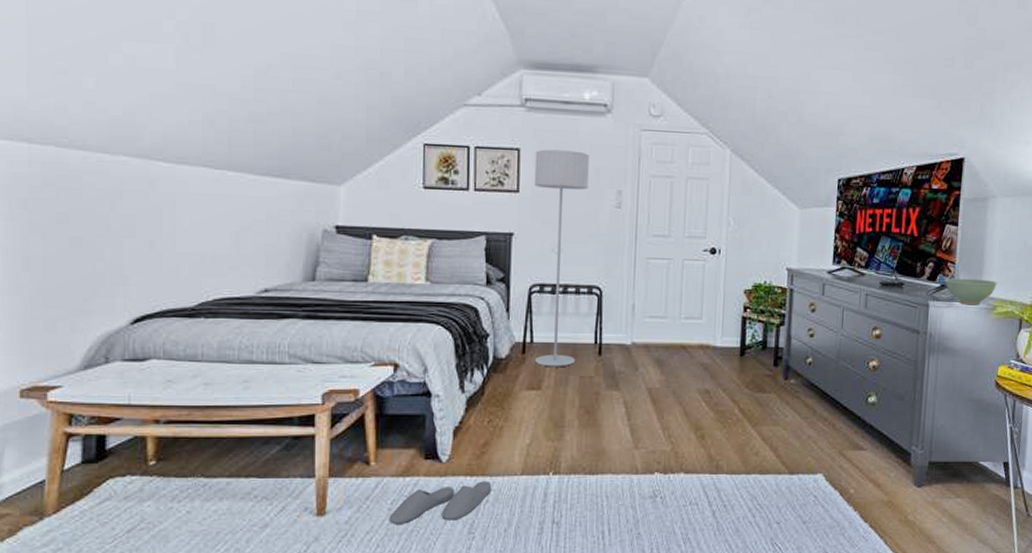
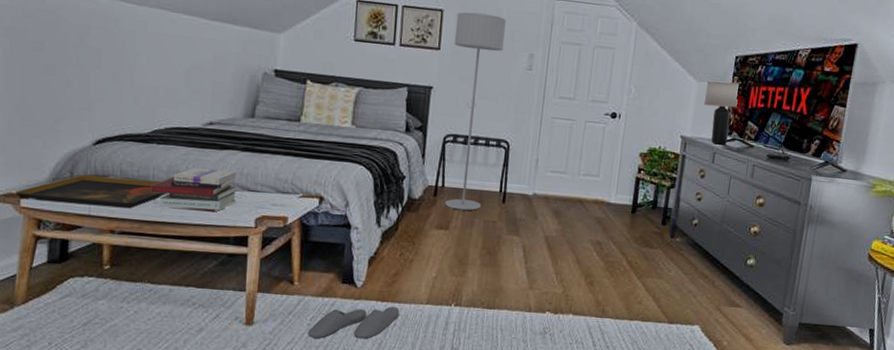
decorative tray: none [41,358,222,394] -> present [15,174,169,209]
books: none [200,341,300,390] -> present [150,167,237,212]
table lamp: none [808,206,847,275] -> present [703,81,742,145]
bowl: present [944,278,997,306] -> none [828,155,879,183]

